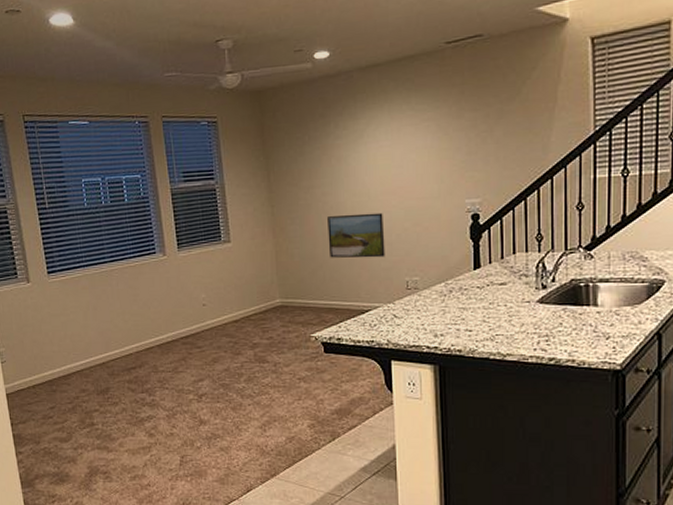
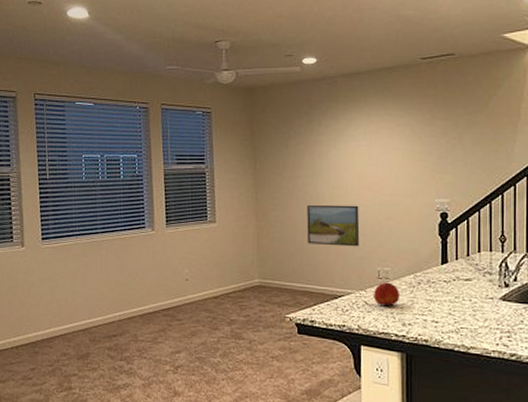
fruit: none [403,292,431,318] -> present [374,282,400,307]

